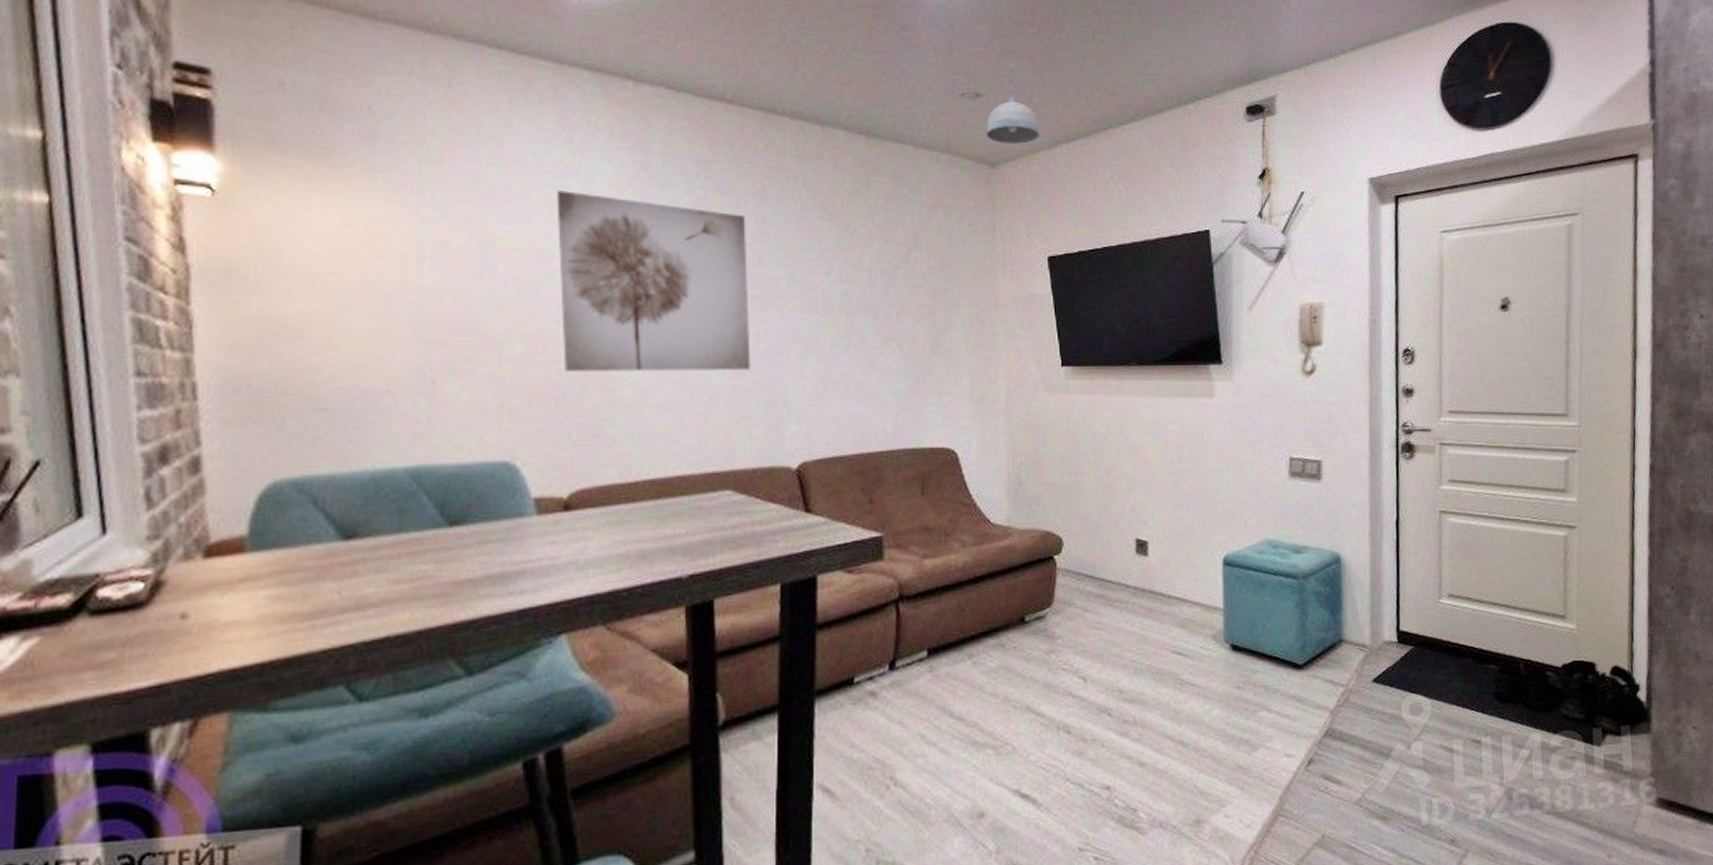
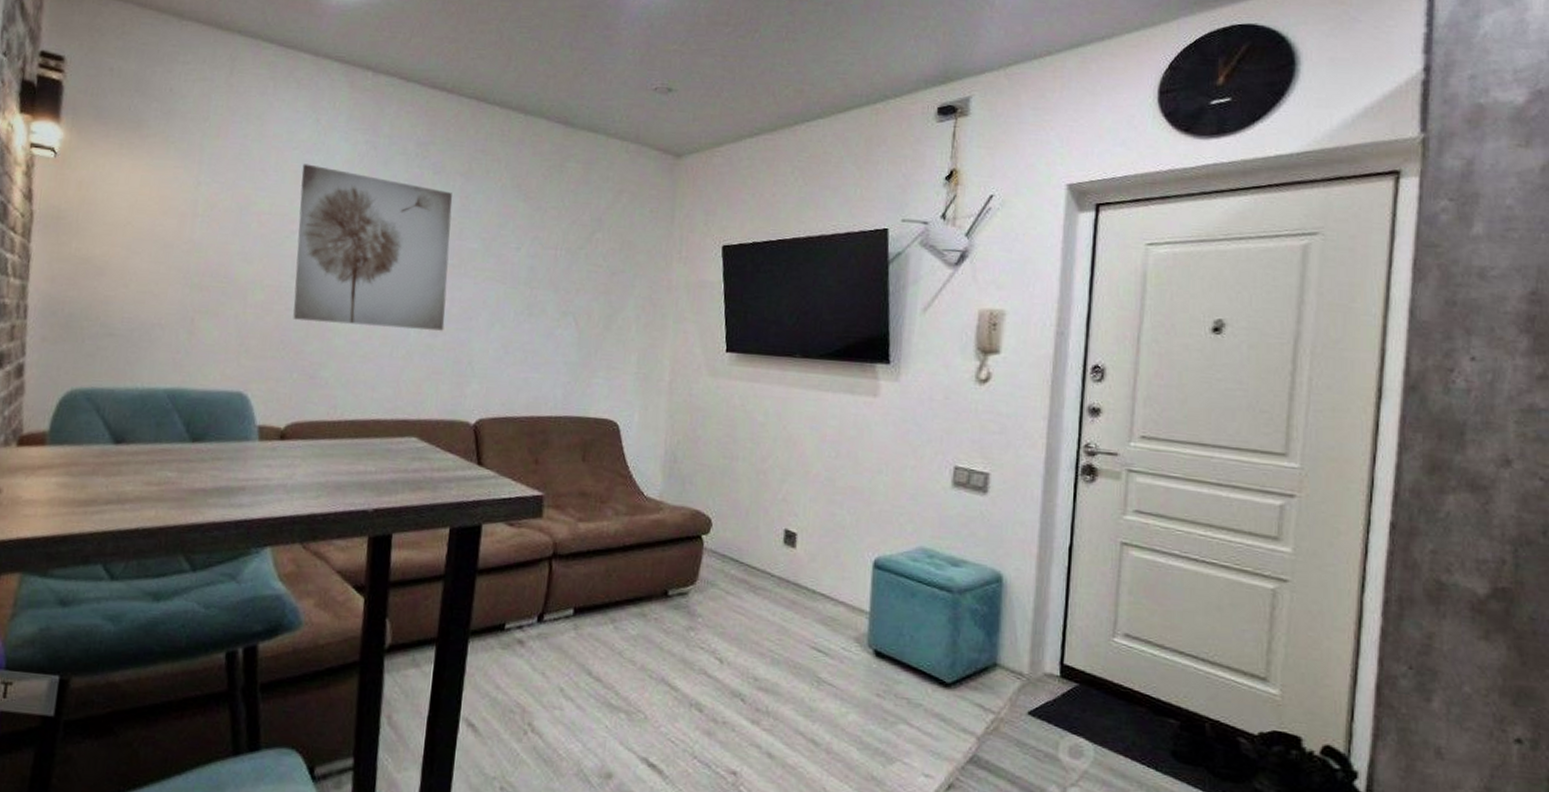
pendant light: present [985,64,1039,144] -> none [673,61,726,137]

